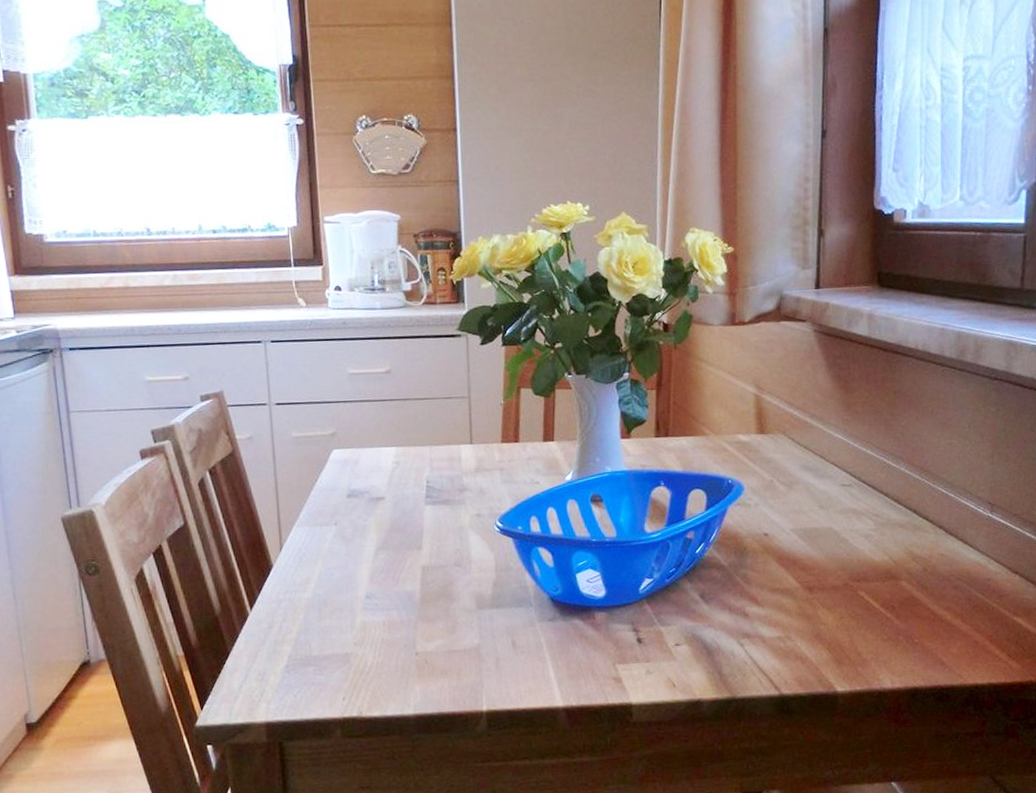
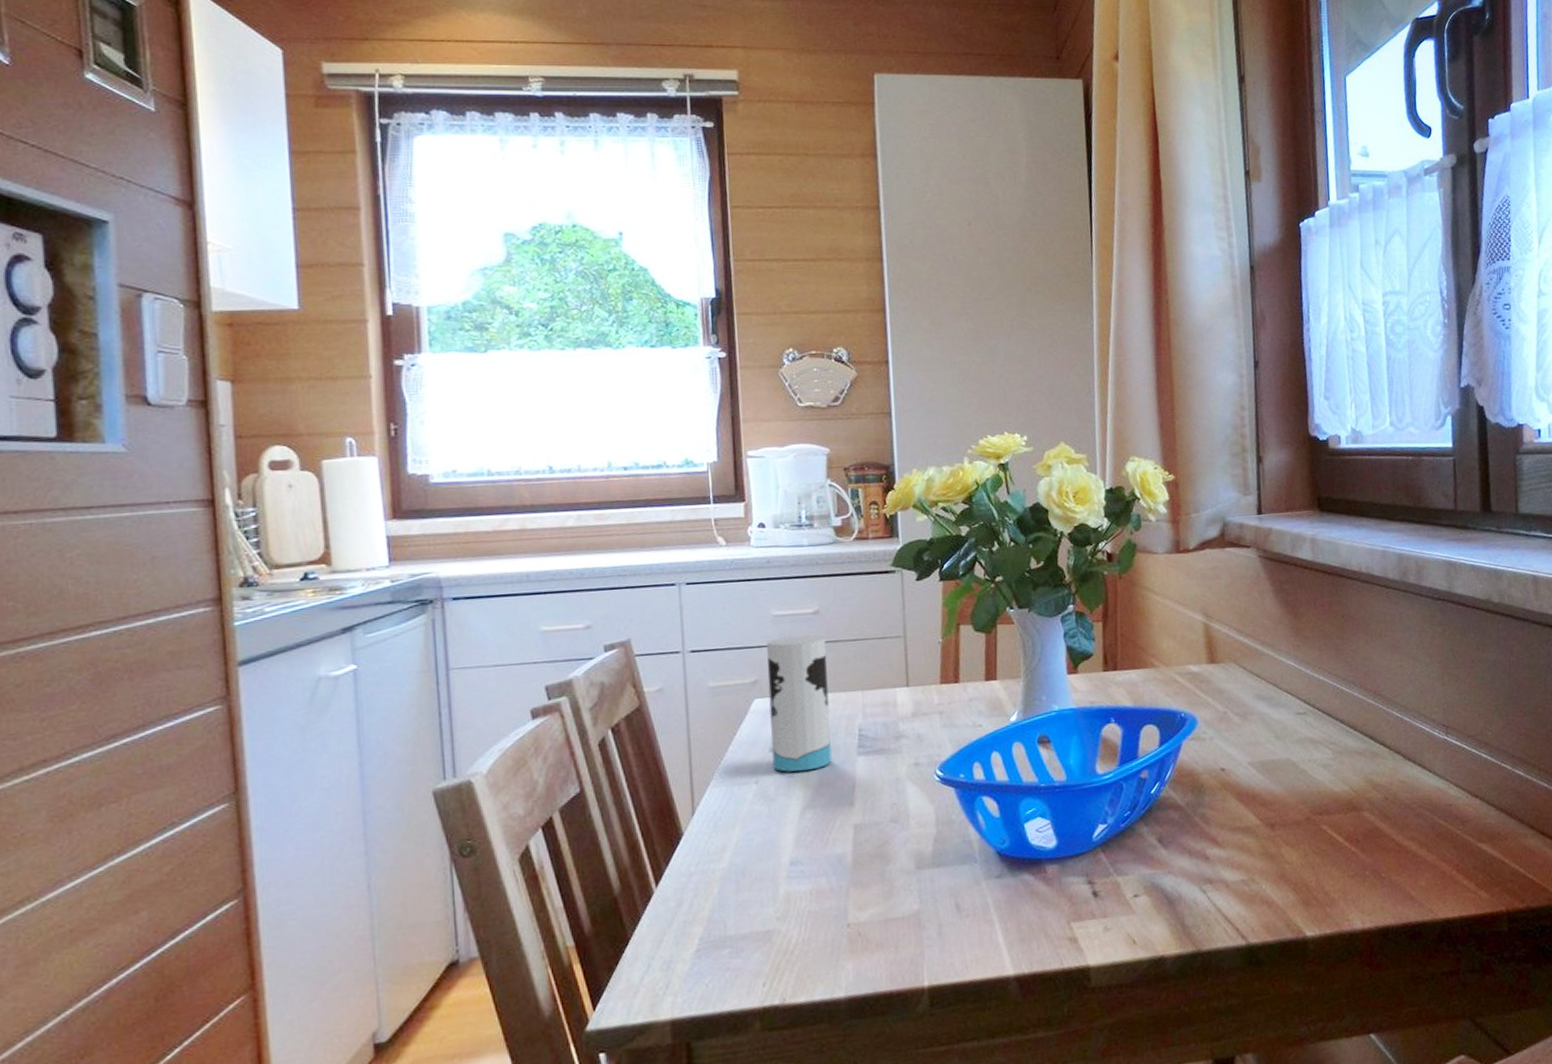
cup: none [343,392,402,517] -> present [766,635,832,772]

